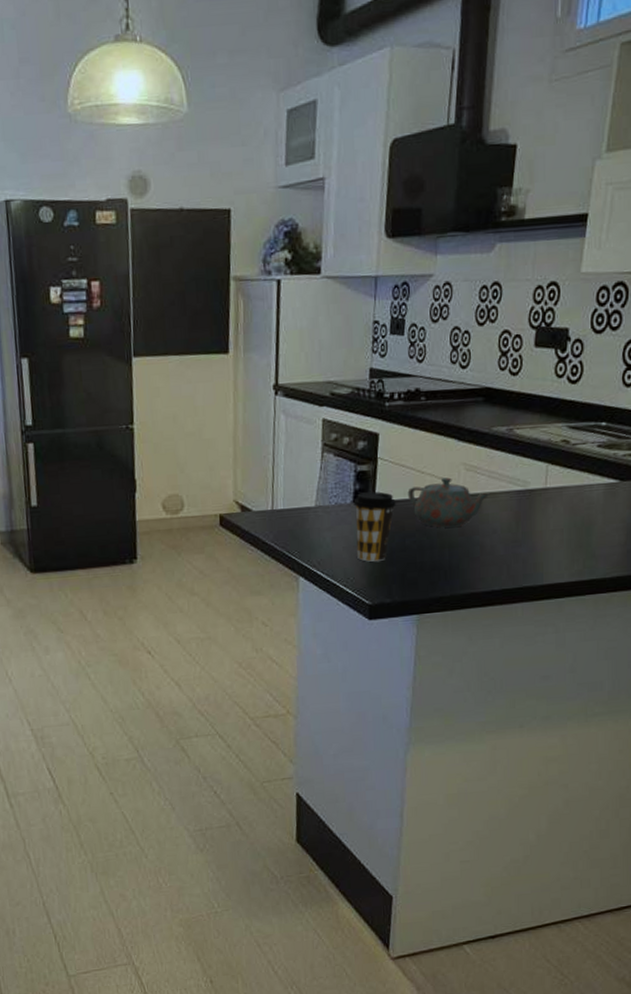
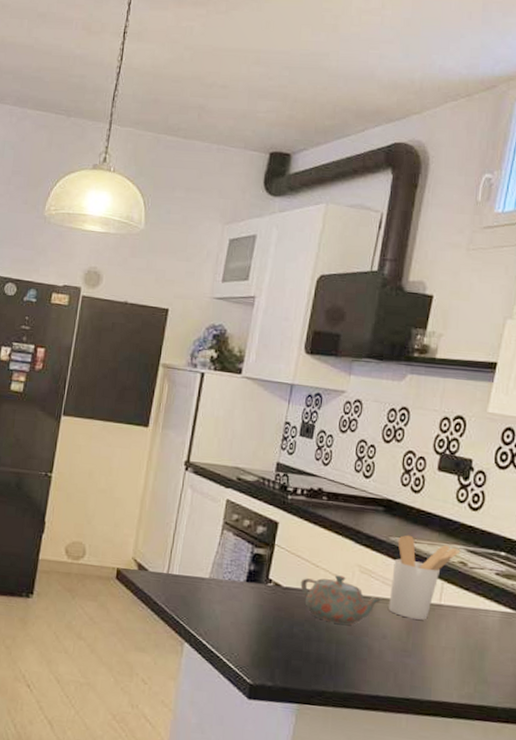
coffee cup: present [353,491,396,563] -> none [244,574,288,644]
utensil holder: none [496,422,563,508] -> present [389,535,461,620]

